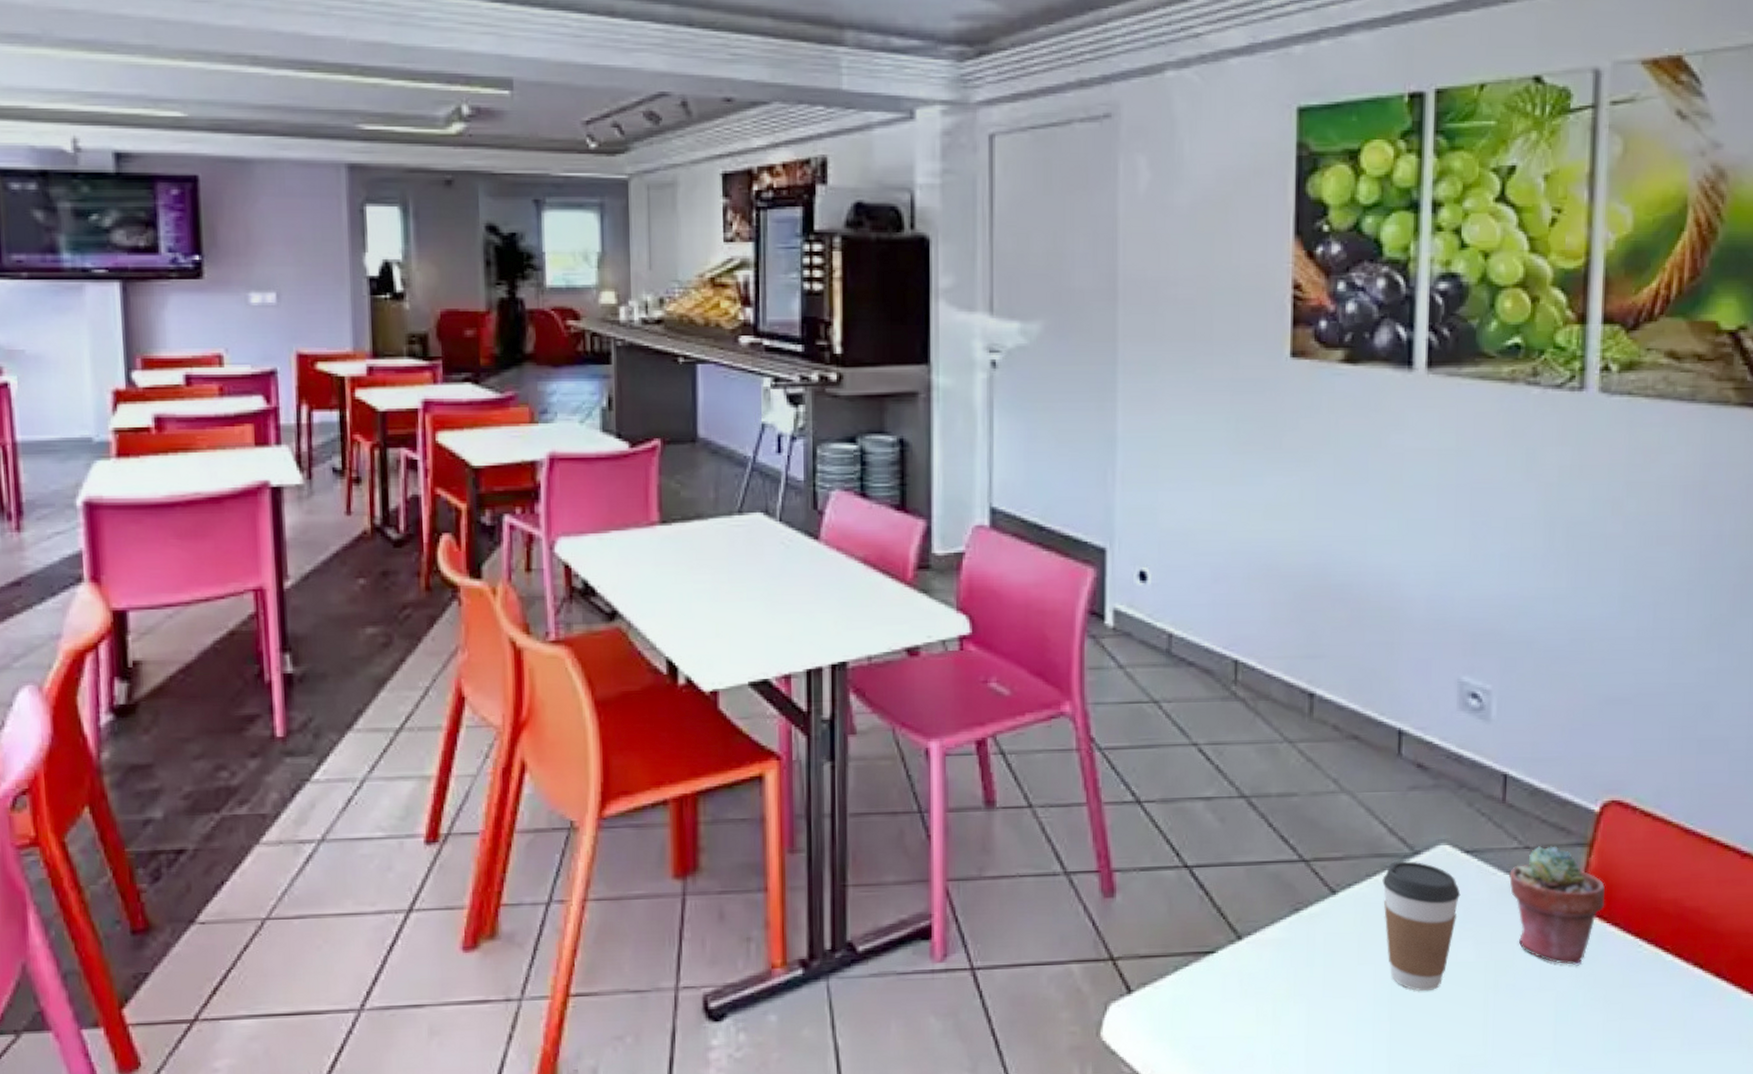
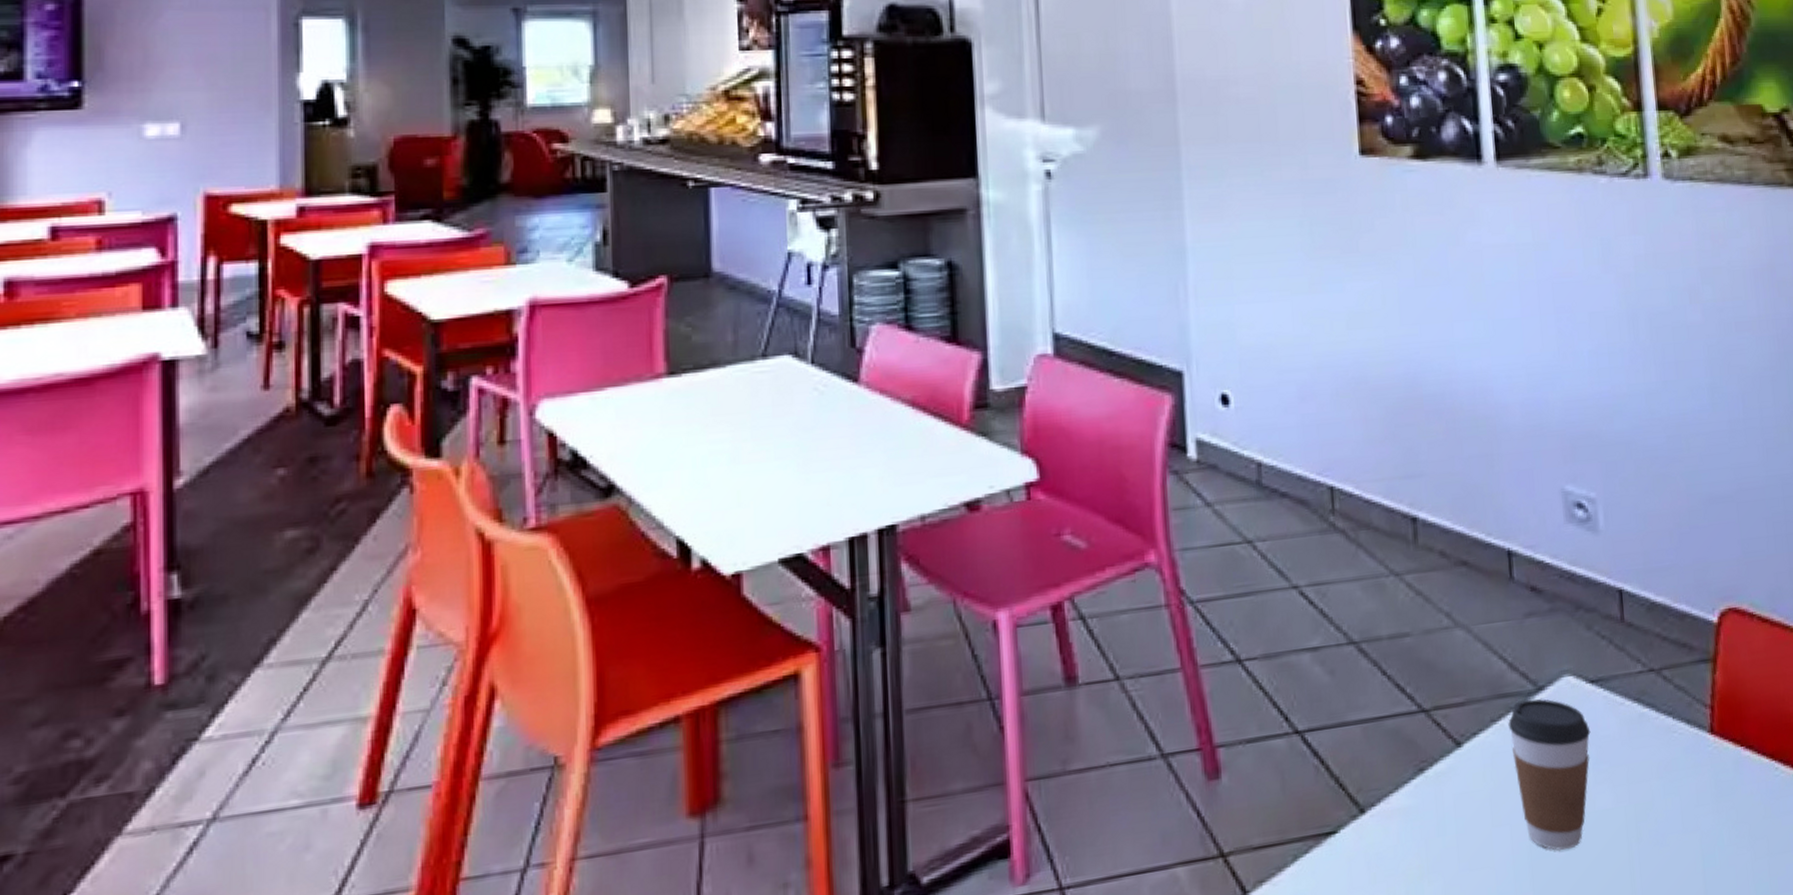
potted succulent: present [1509,846,1605,966] -> none [1637,665,1737,800]

